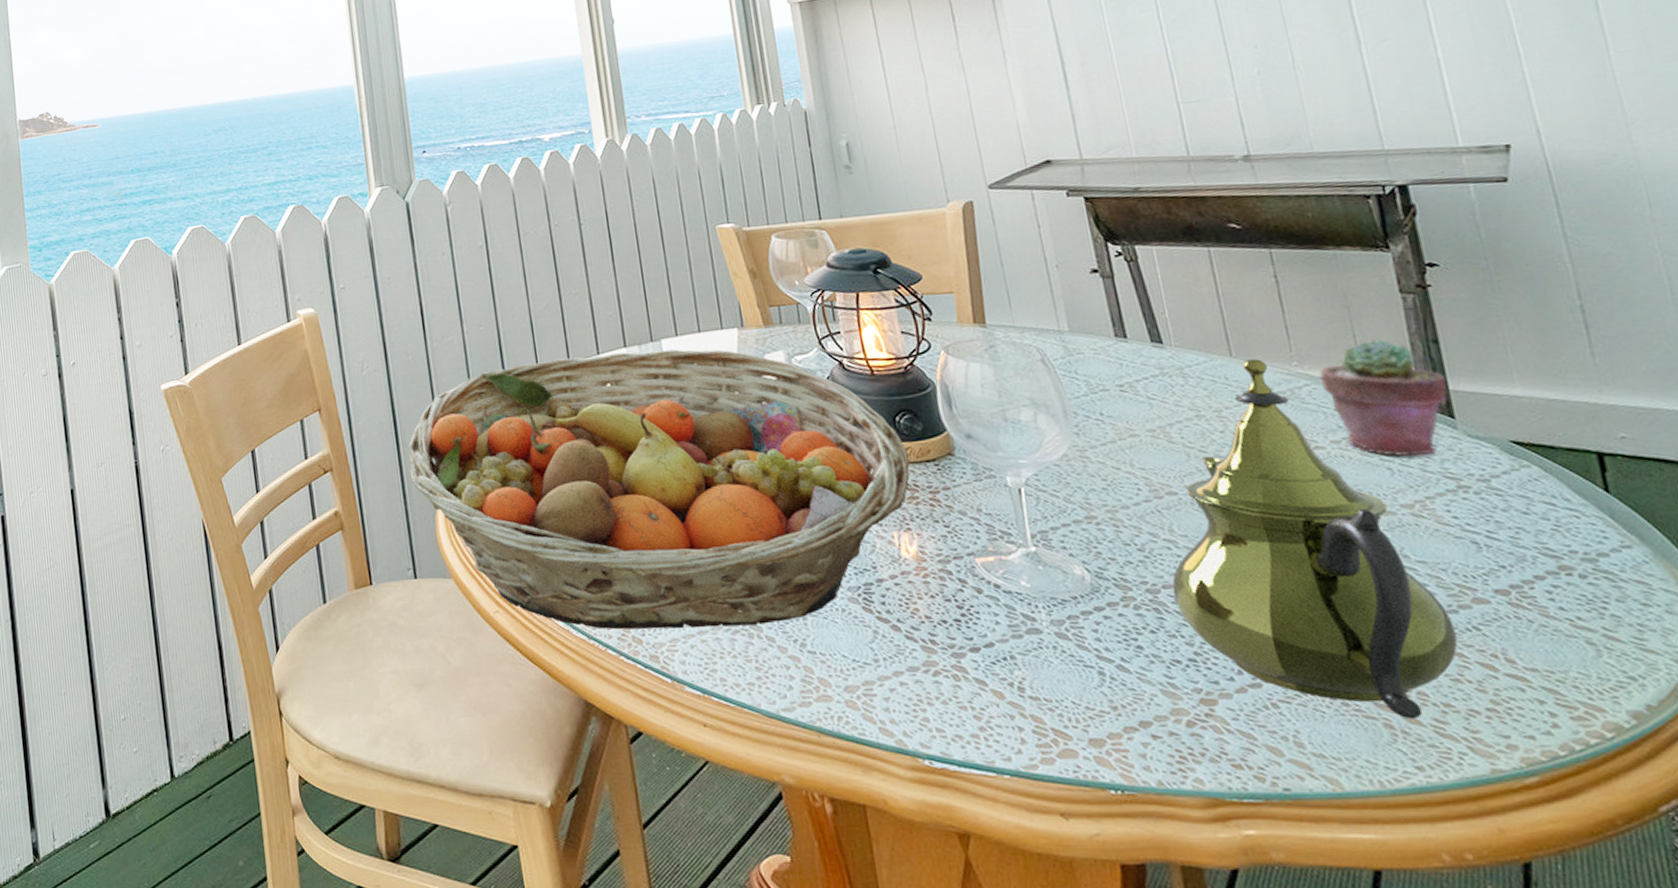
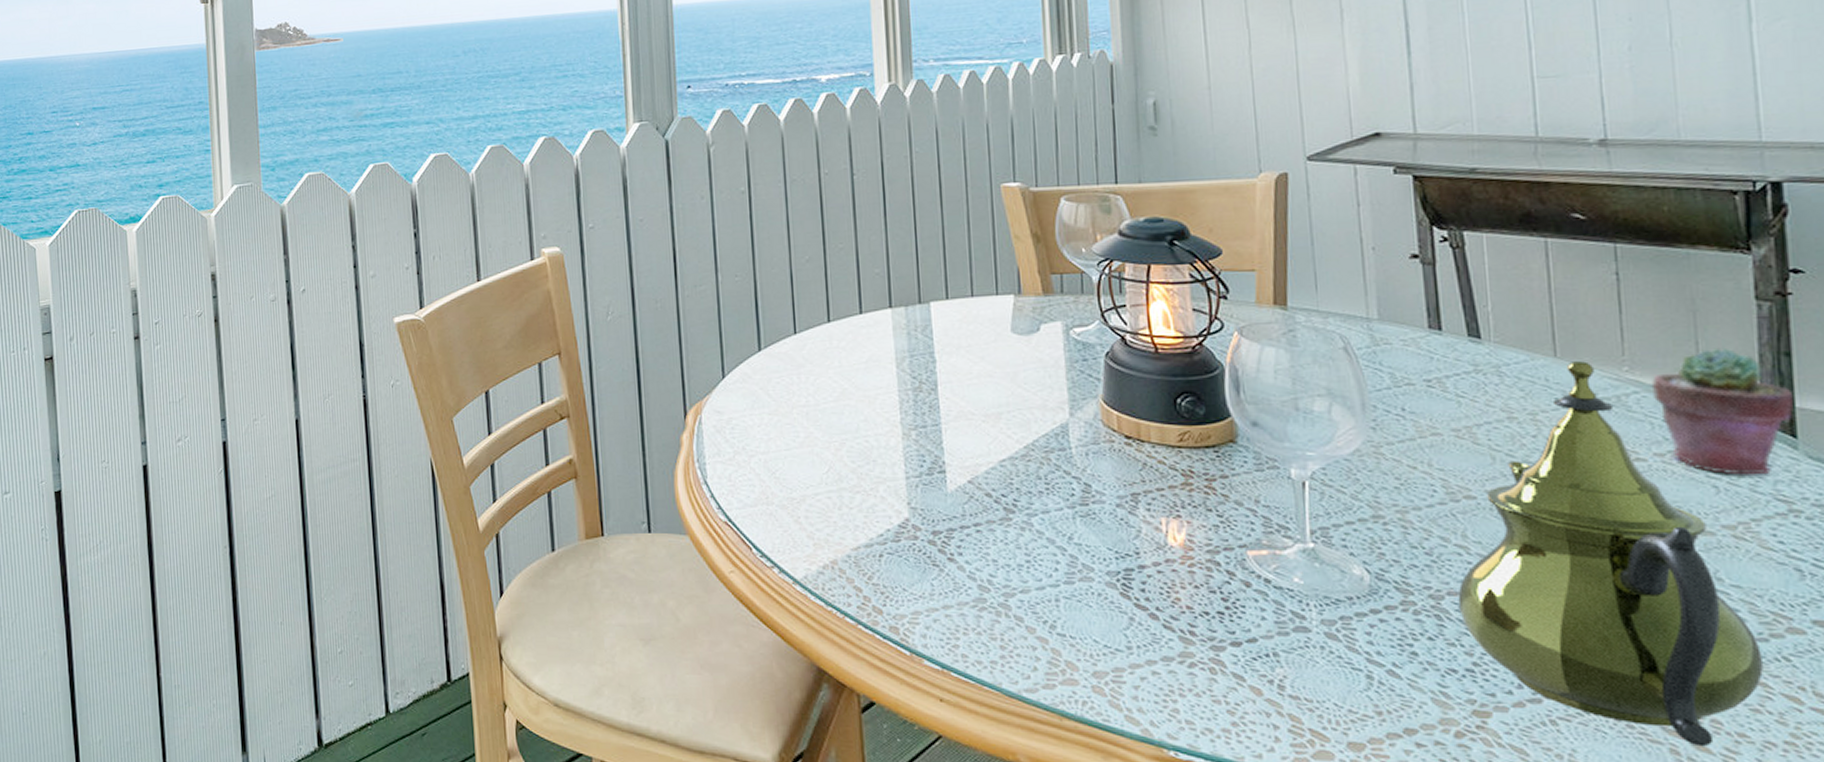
fruit basket: present [408,349,911,630] -> none [650,312,1188,603]

